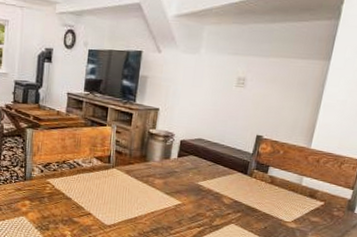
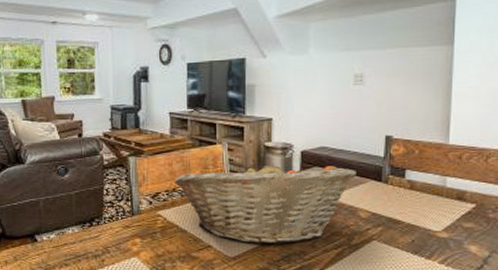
fruit basket: none [65,143,226,219] -> present [174,159,356,245]

